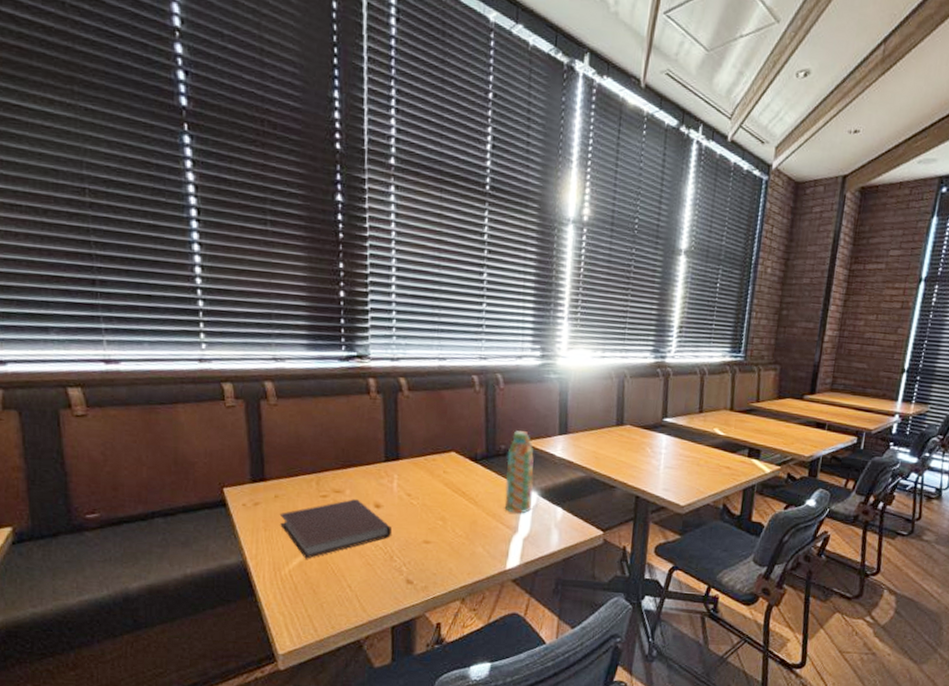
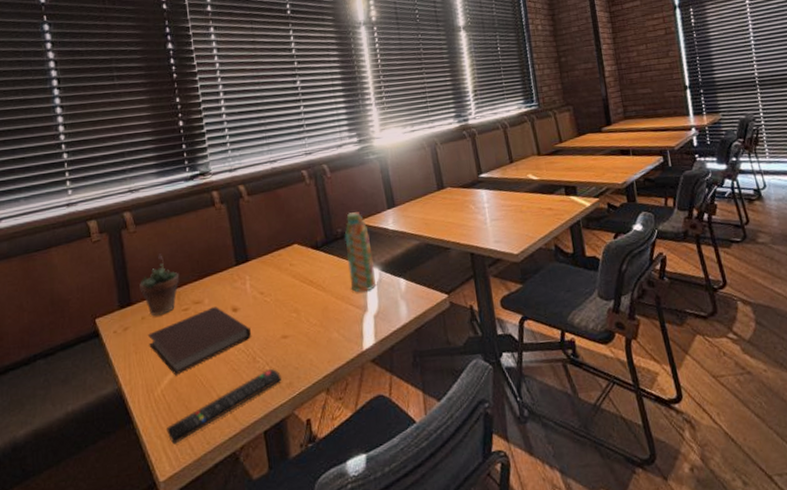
succulent plant: none [275,432,321,497] -> present [139,252,180,316]
remote control: none [289,569,417,623] -> present [165,368,281,445]

